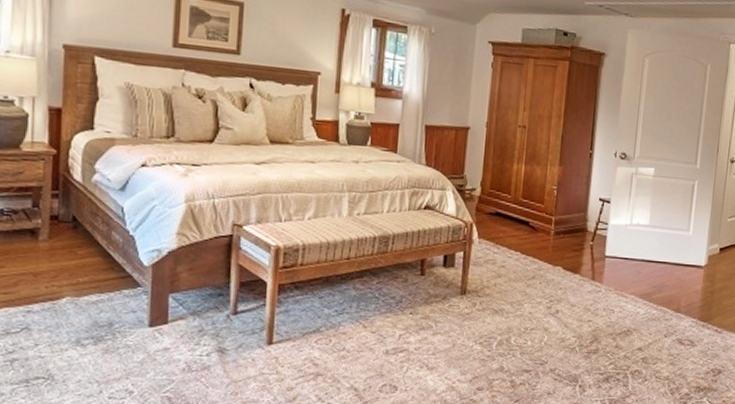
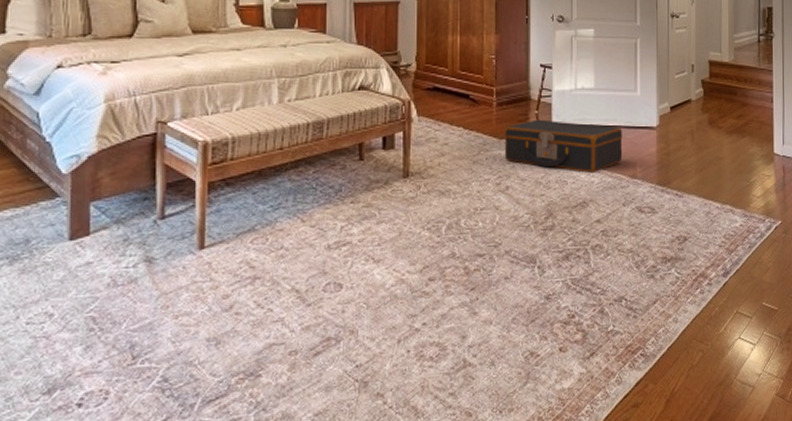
suitcase: none [557,250,672,305] -> present [504,119,623,174]

